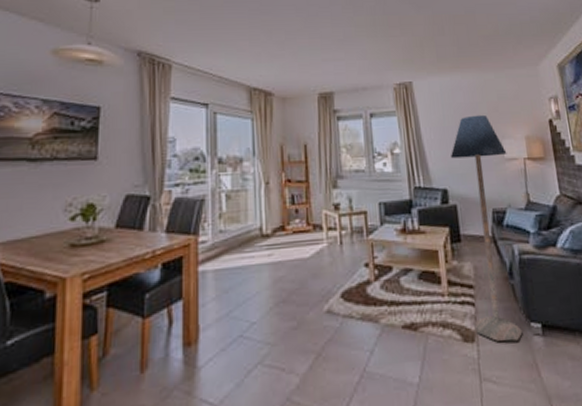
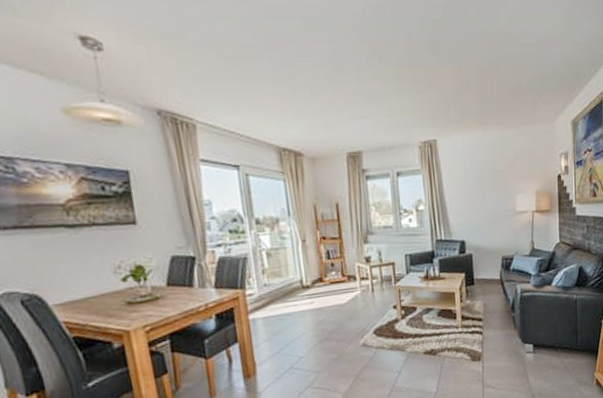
floor lamp: present [450,114,523,342] -> none [468,171,519,359]

